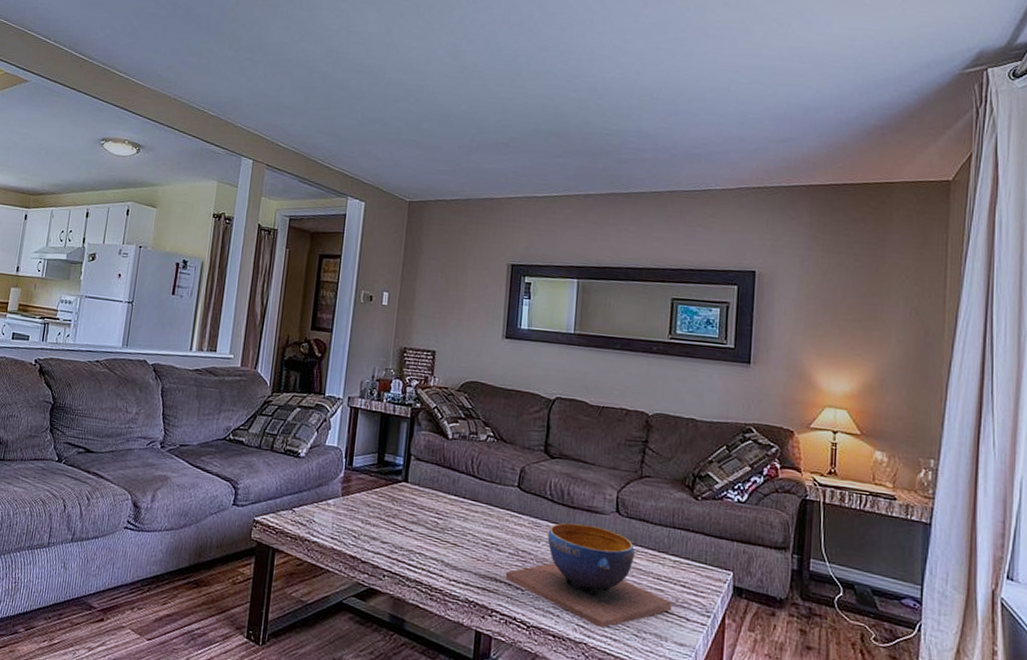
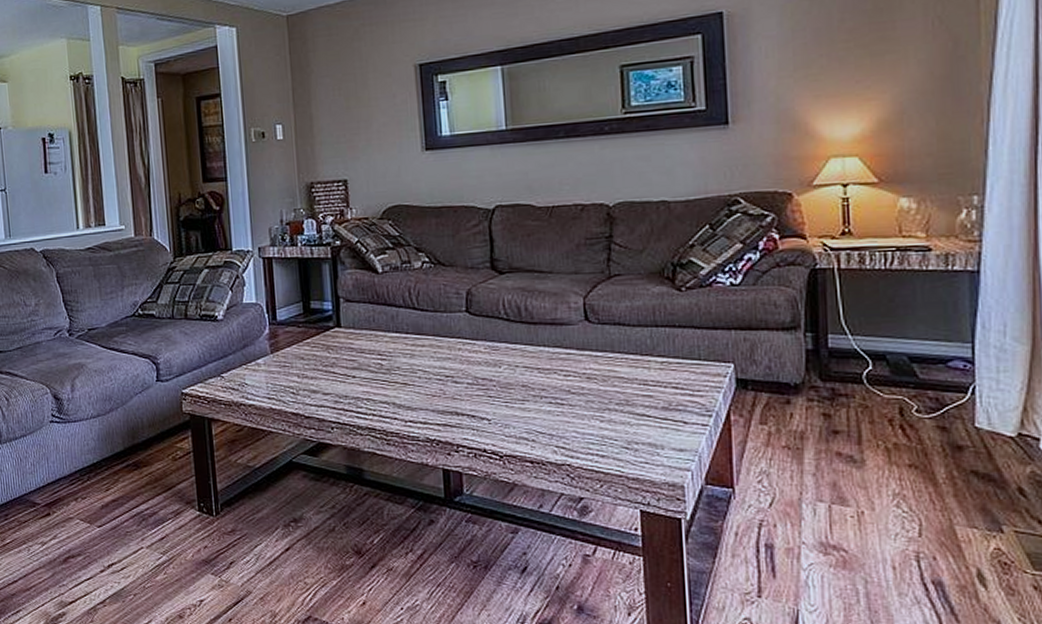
decorative bowl: present [505,522,673,628] -> none [466,339,666,446]

